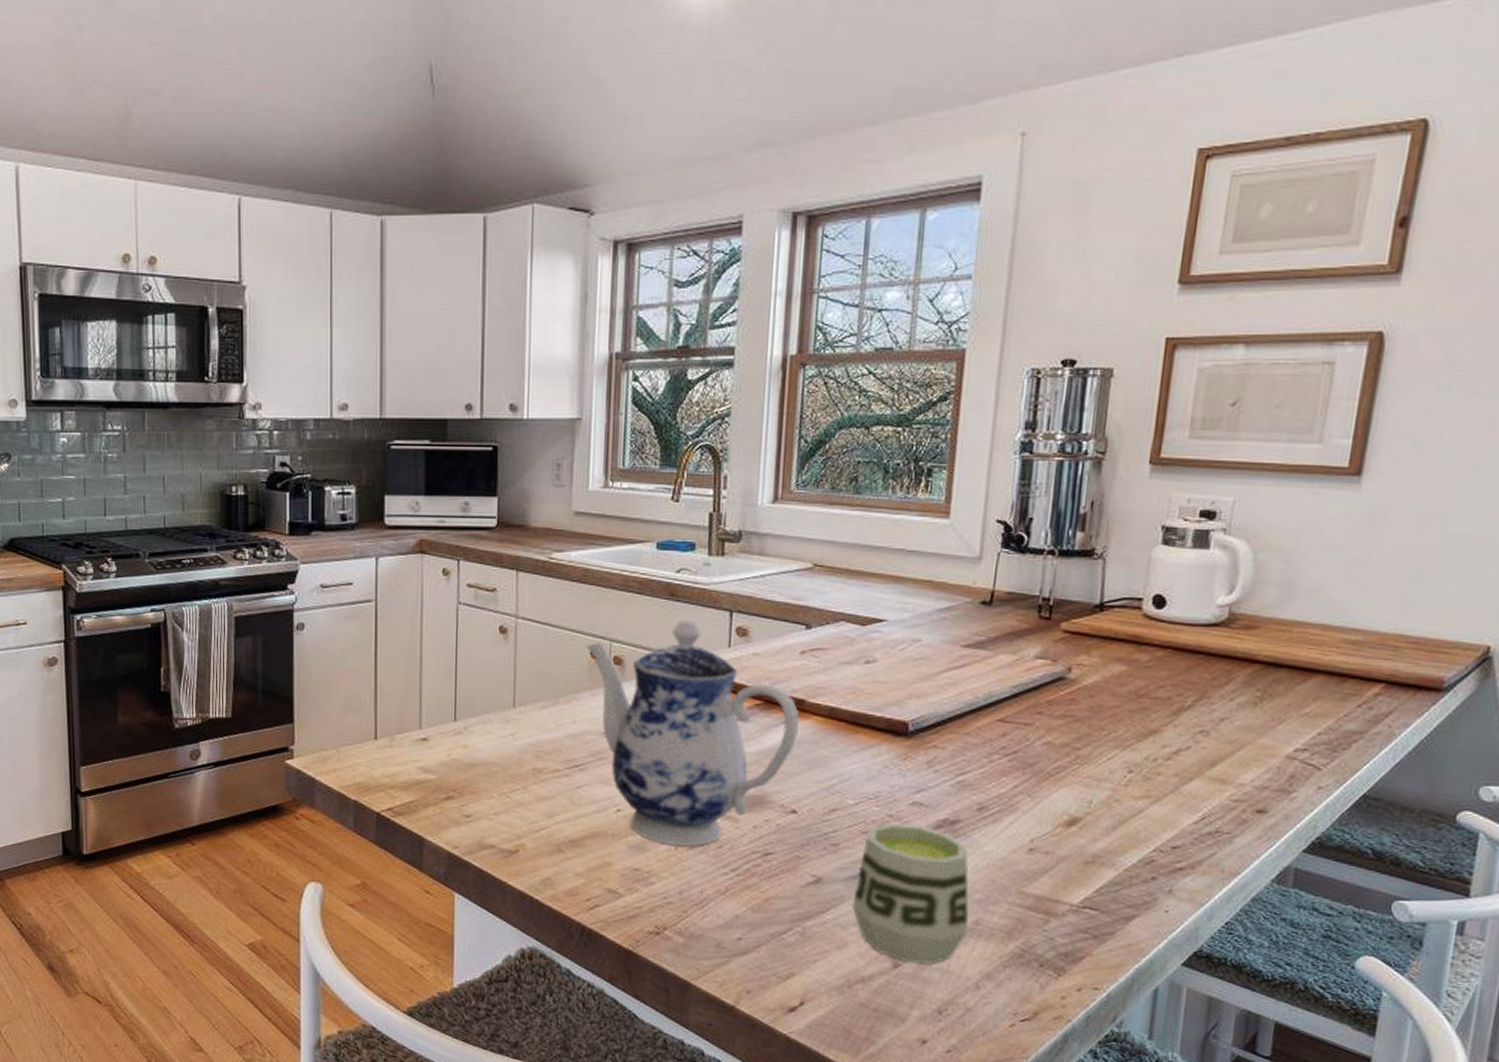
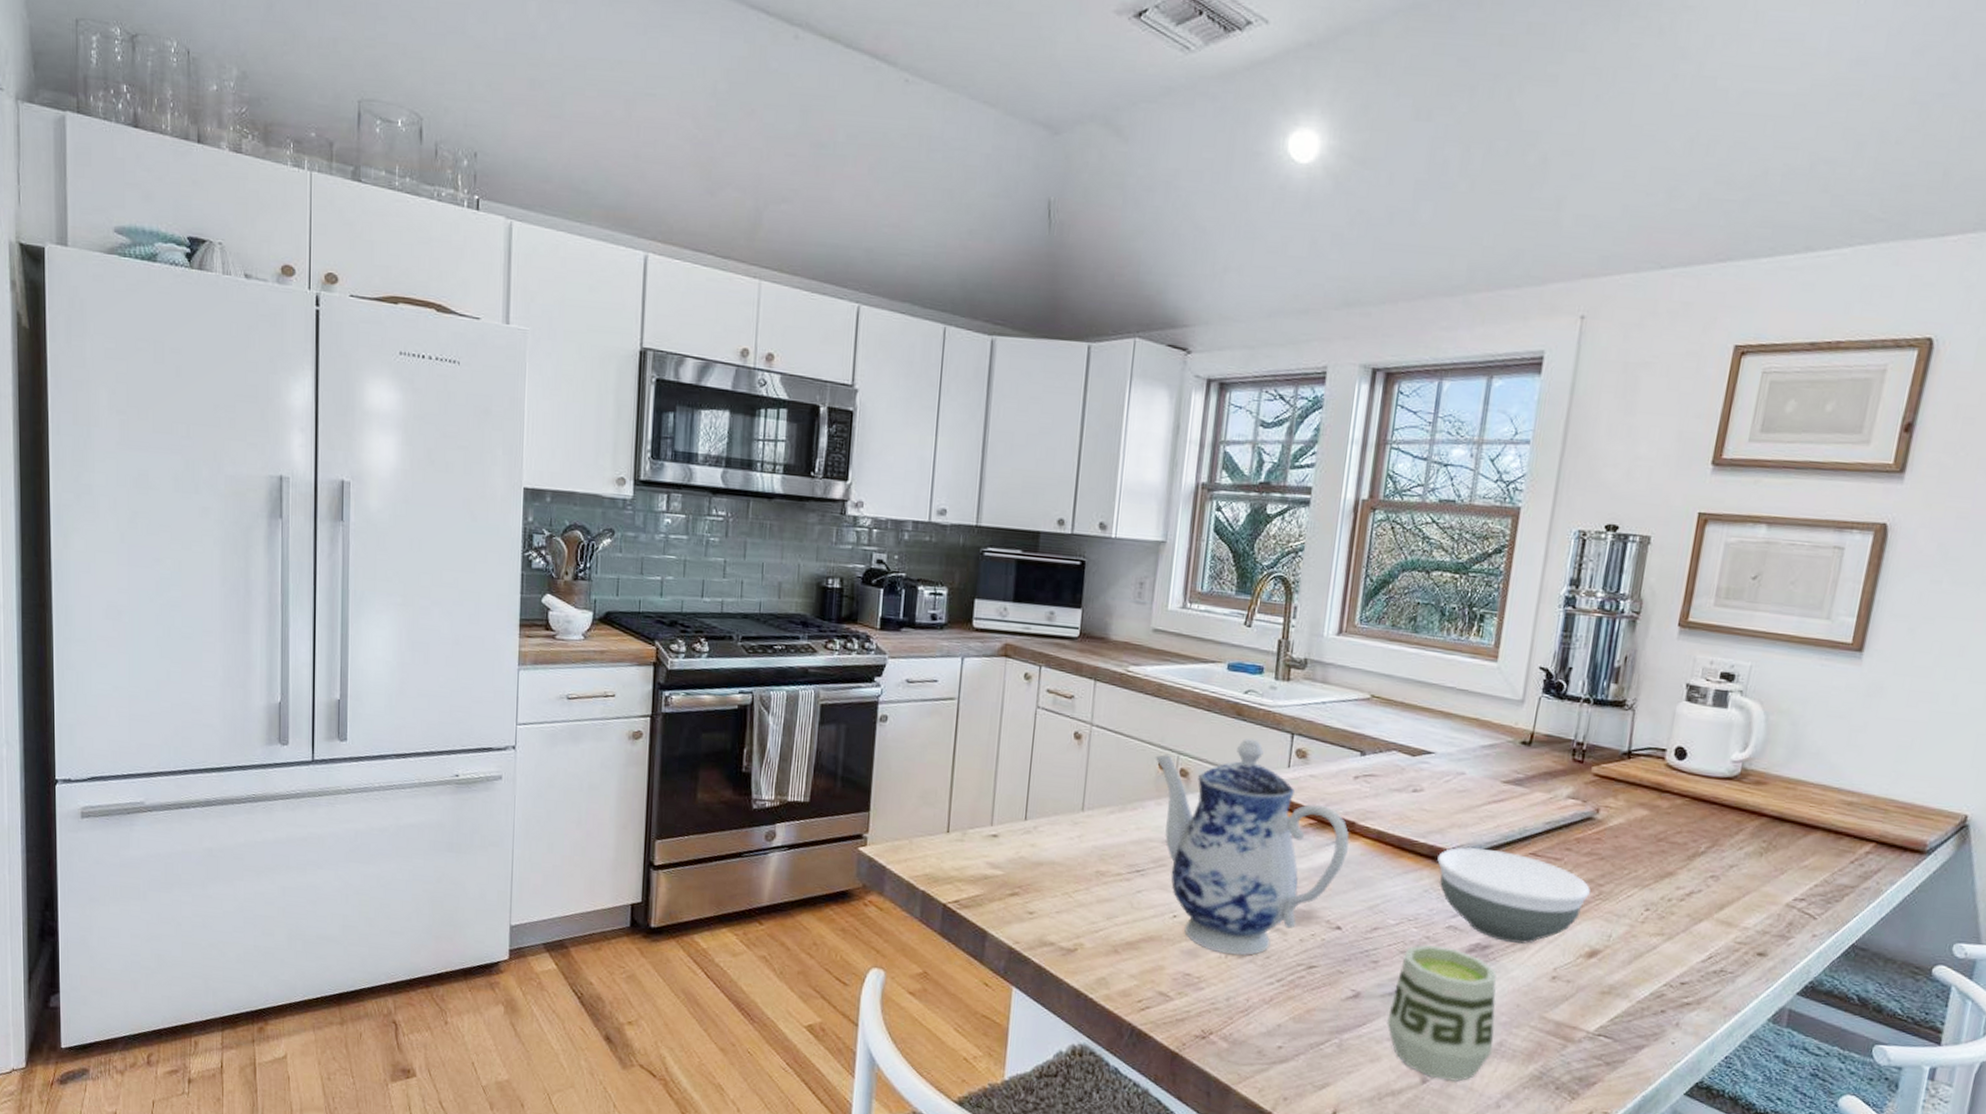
bowl: none [896,718,1066,816] -> present [1437,847,1590,944]

